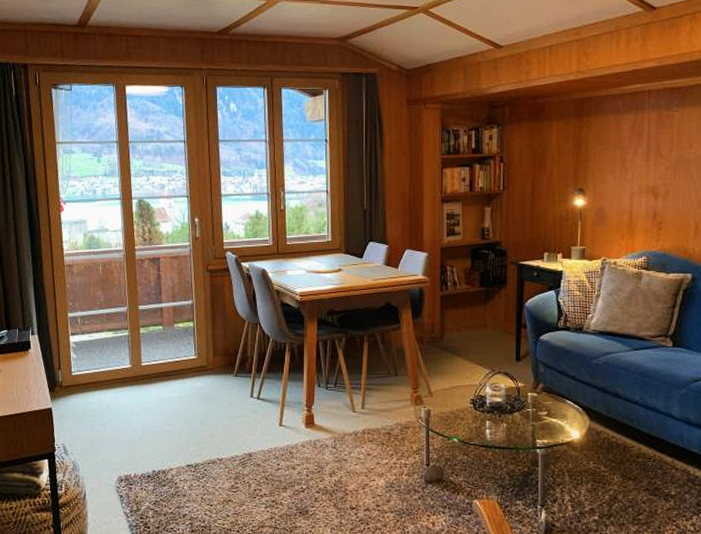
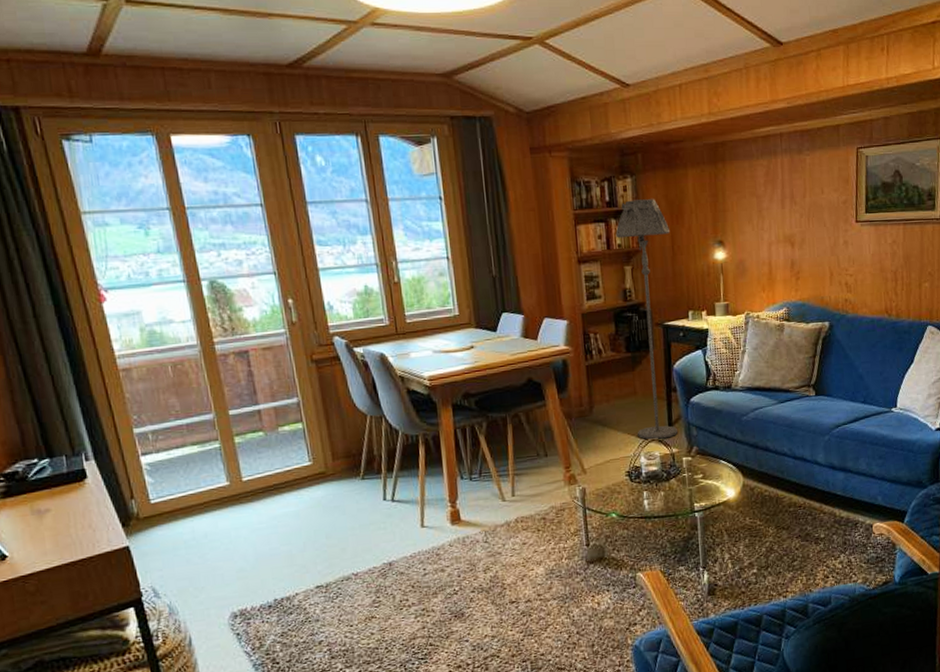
floor lamp: none [478,148,531,372] -> present [615,199,677,440]

